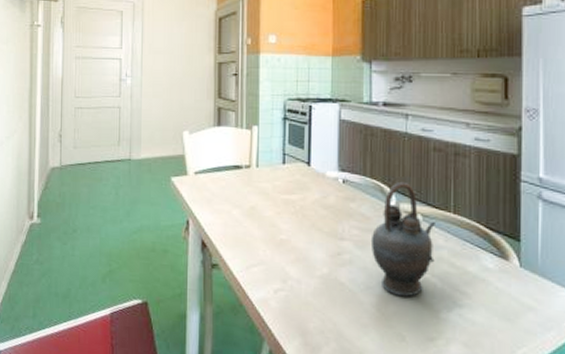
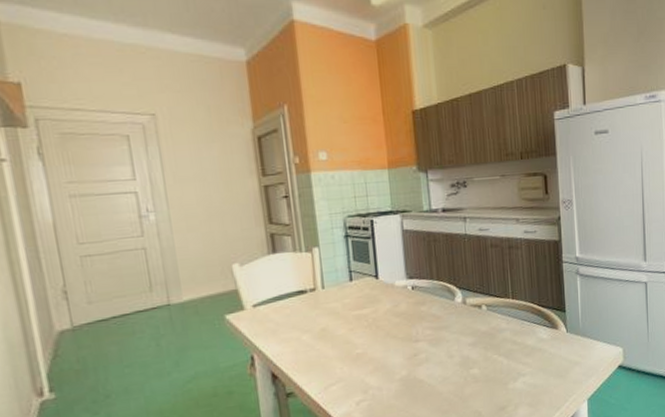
teapot: present [370,181,435,297] -> none [443,279,500,380]

